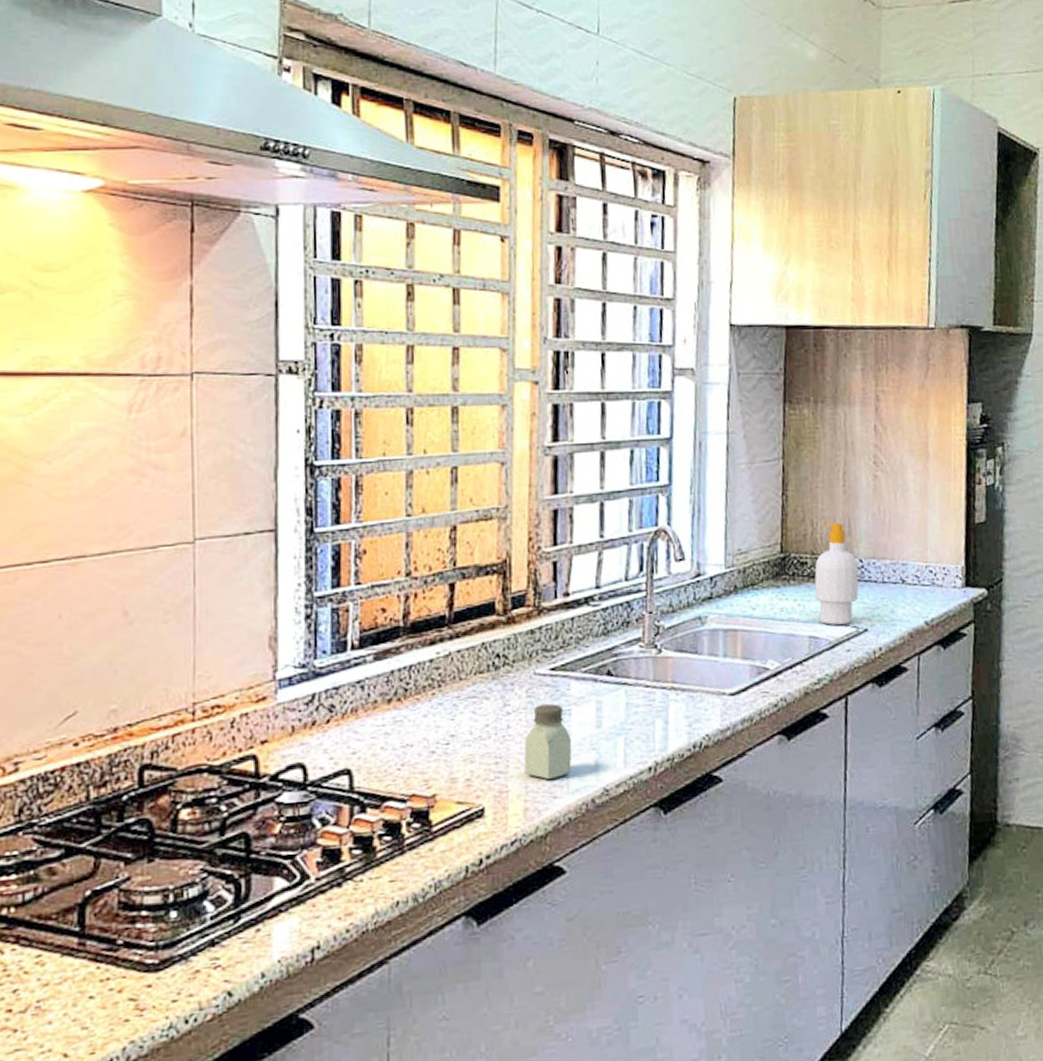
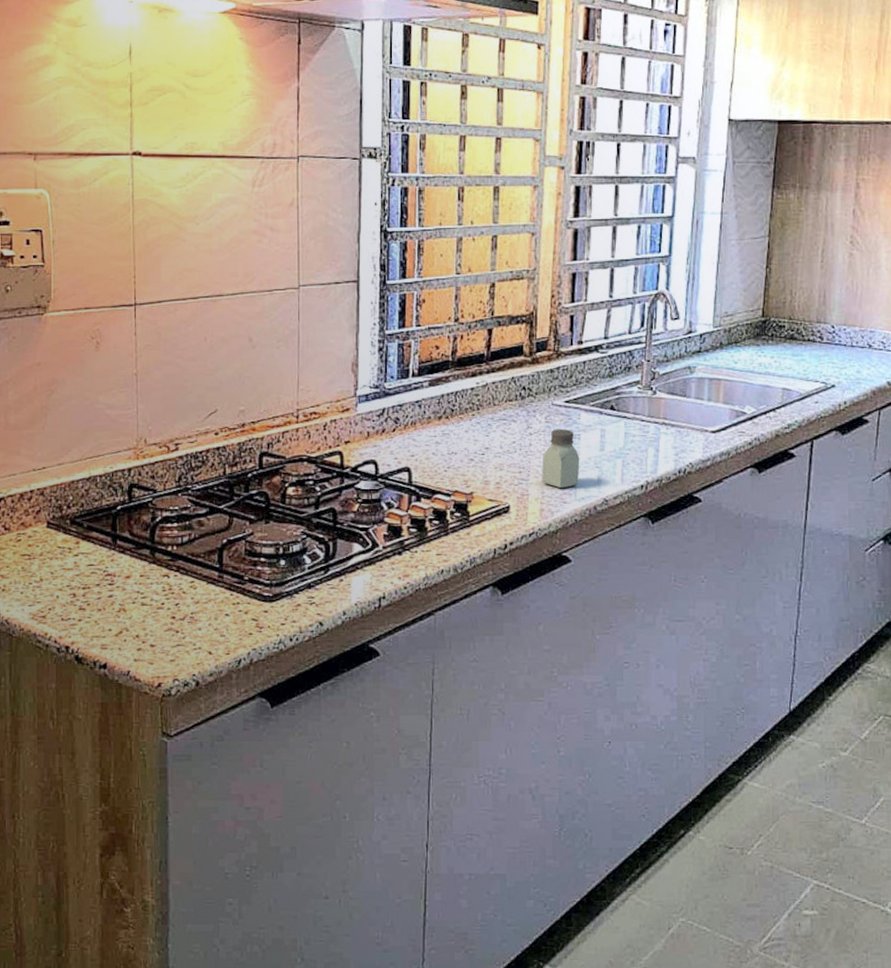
soap bottle: present [814,522,859,625] -> none [790,293,831,380]

